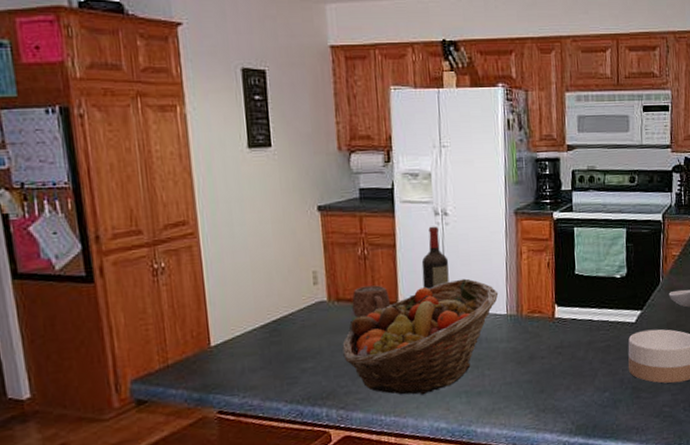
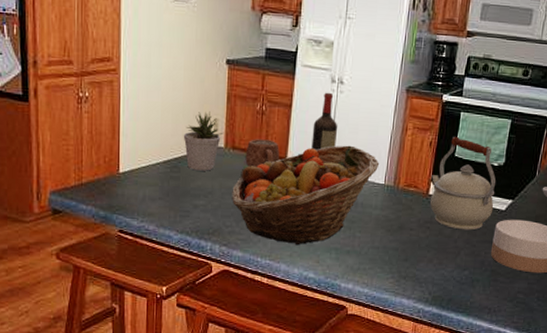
potted plant: none [279,264,325,331] -> present [183,111,224,171]
kettle: none [555,253,624,350] -> present [430,136,496,231]

